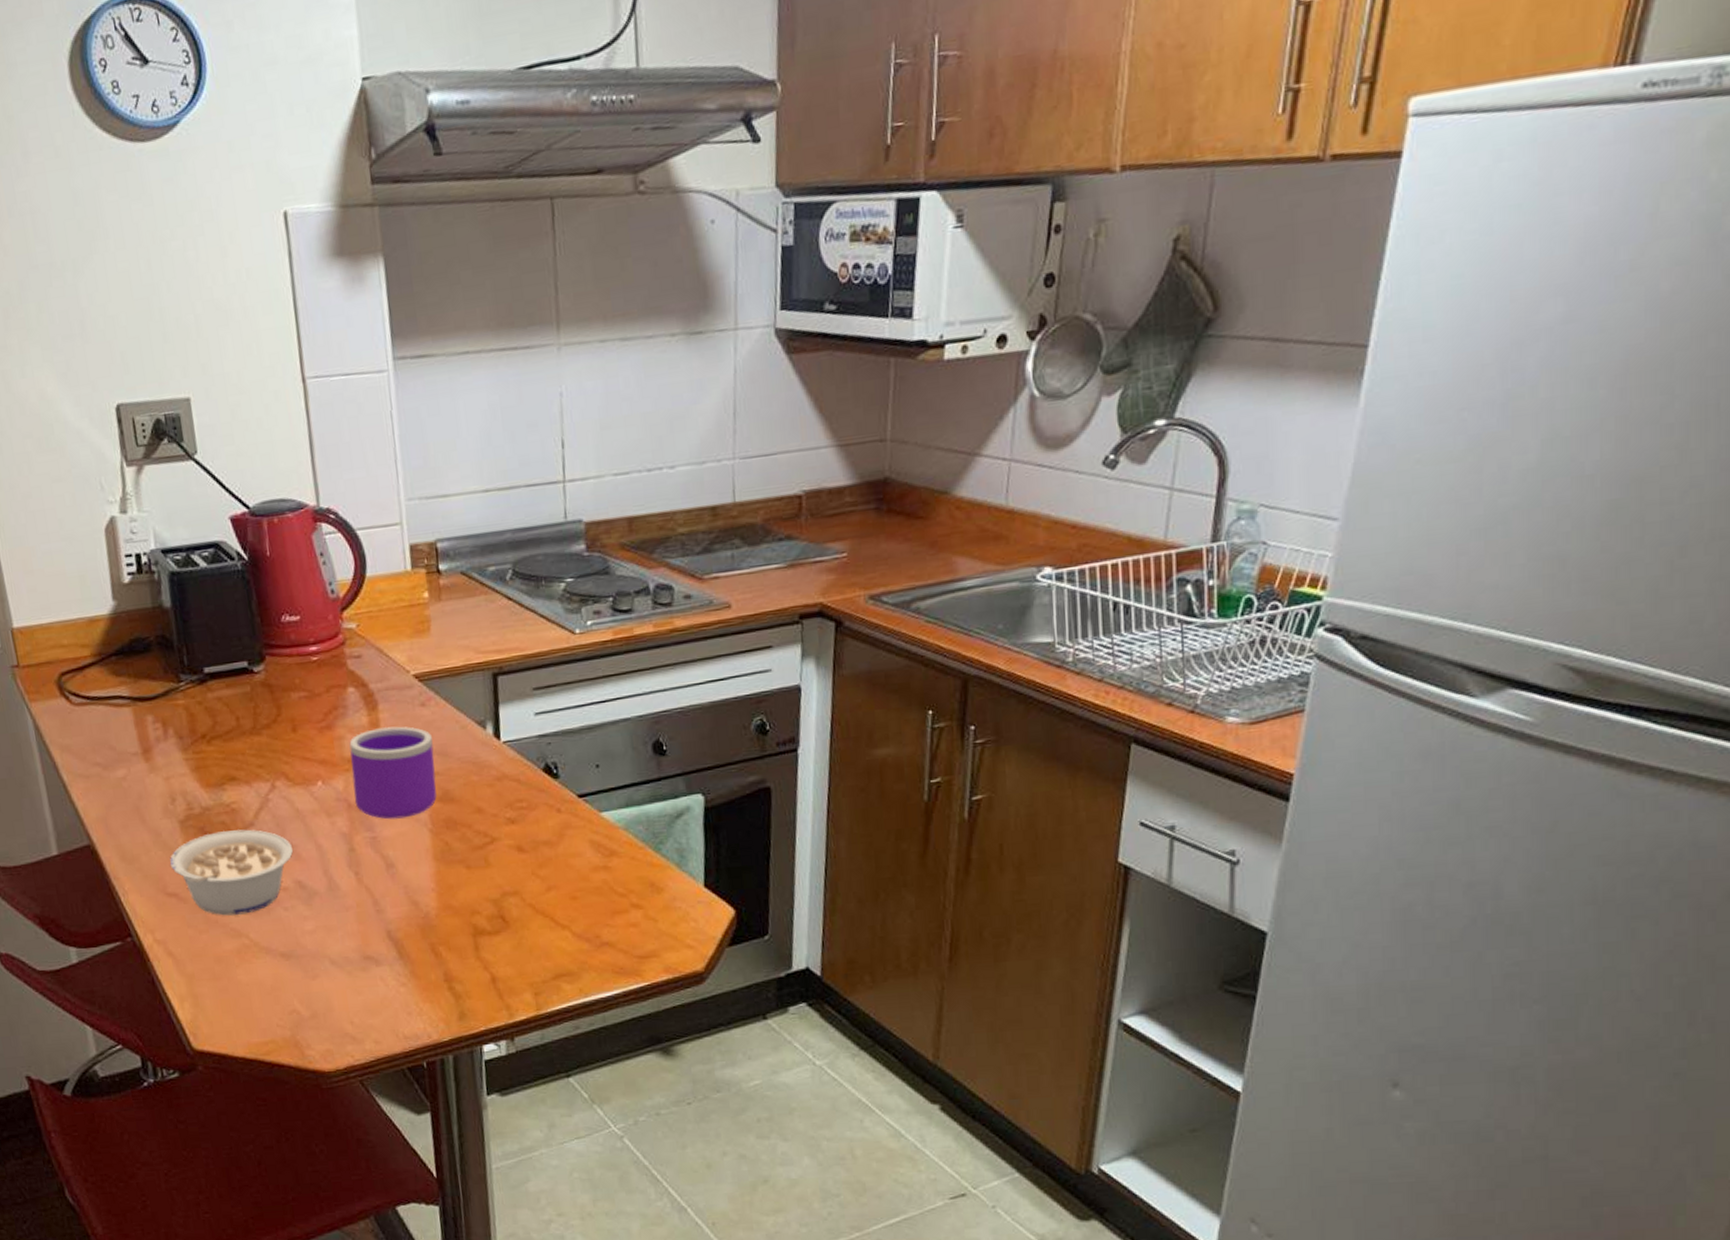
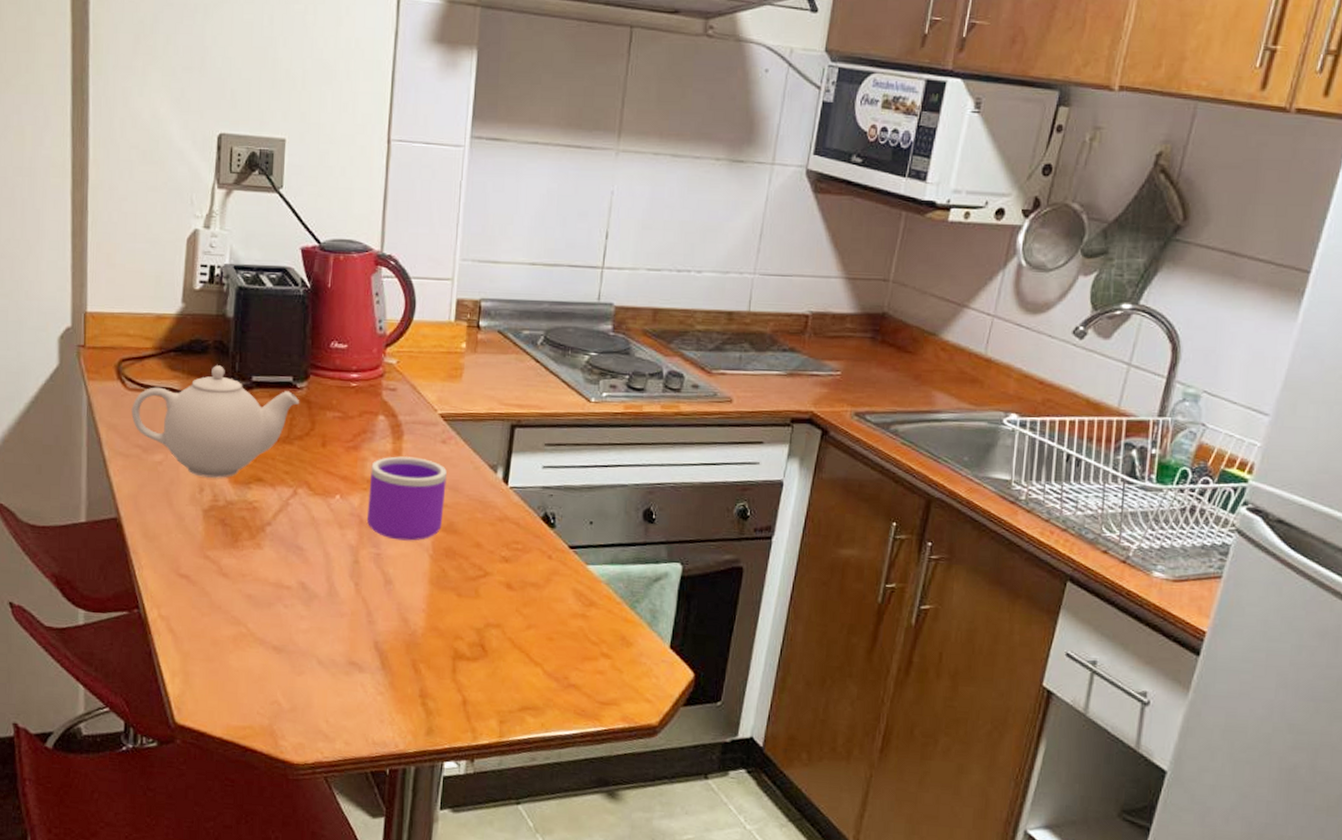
teapot: none [81,662,260,786] -> present [131,365,299,478]
legume: present [169,829,294,916] -> none [186,525,303,605]

